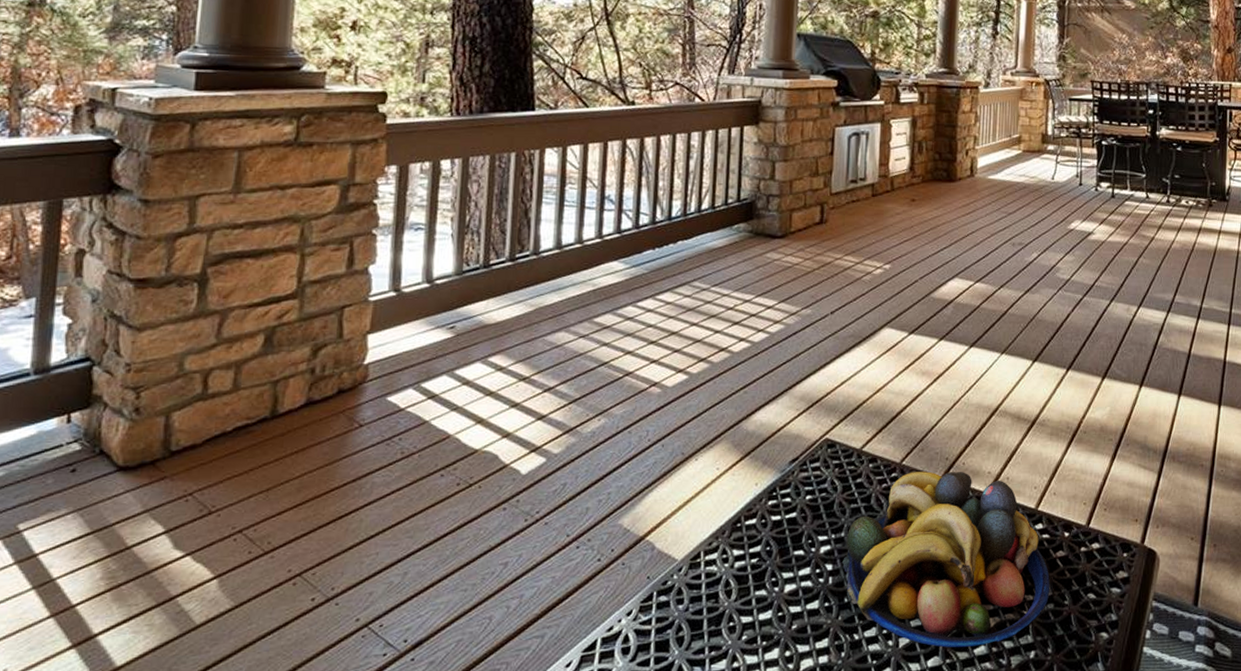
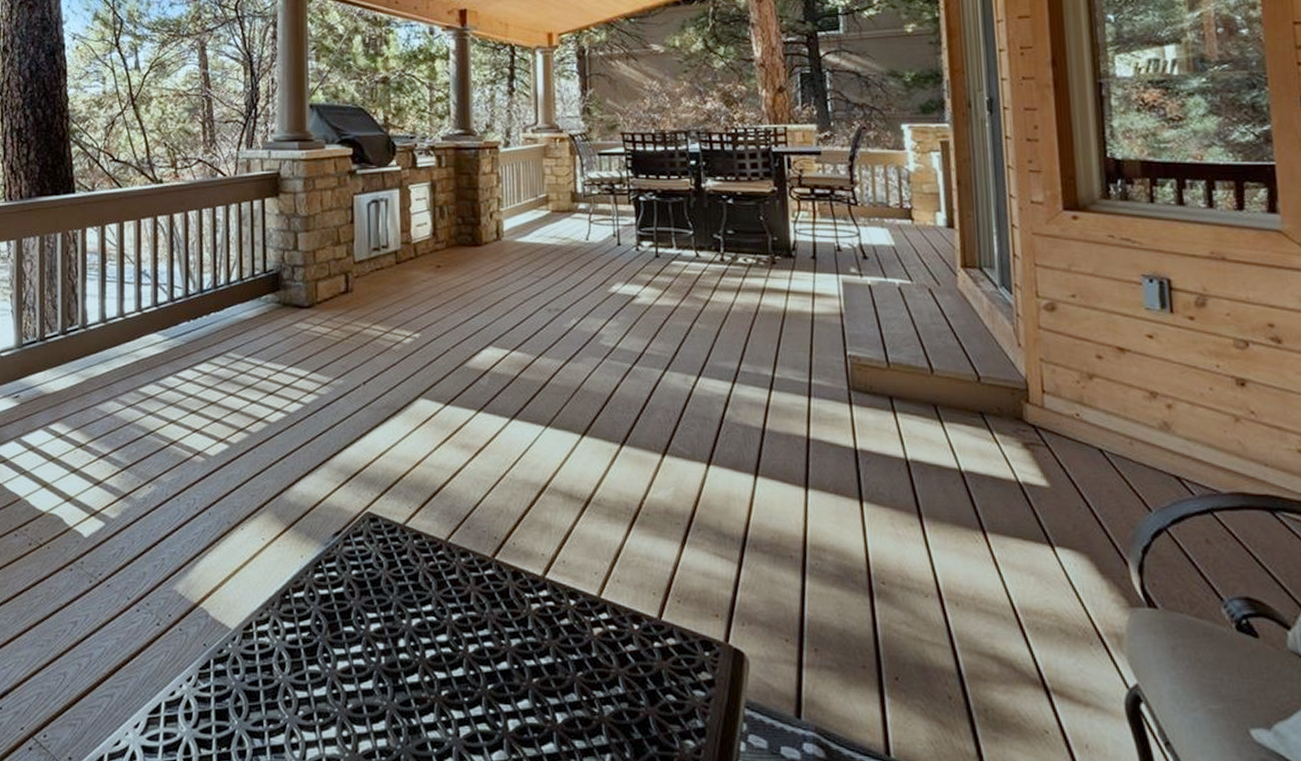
fruit bowl: present [841,471,1051,648] -> none [393,550,623,743]

